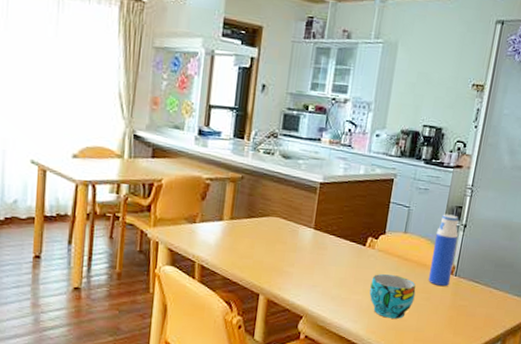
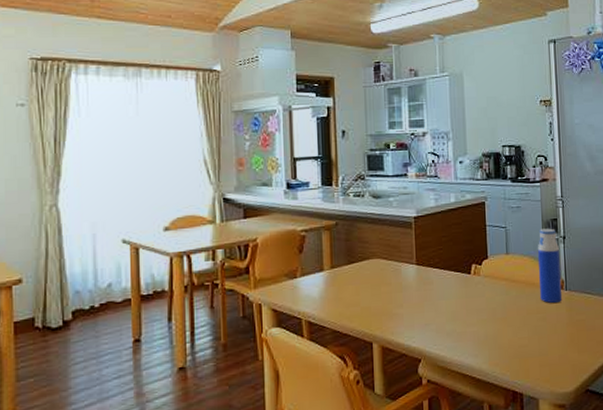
cup: present [369,274,416,319] -> none [483,299,531,347]

